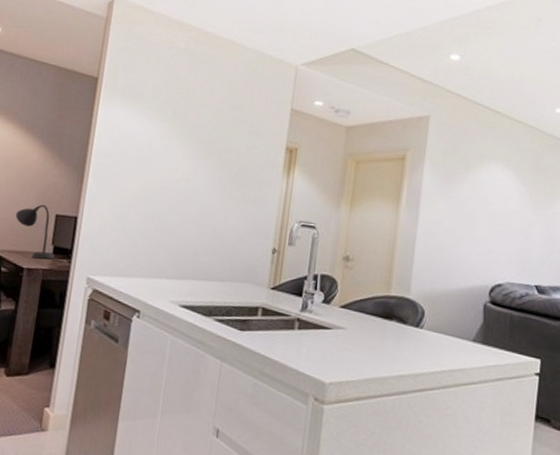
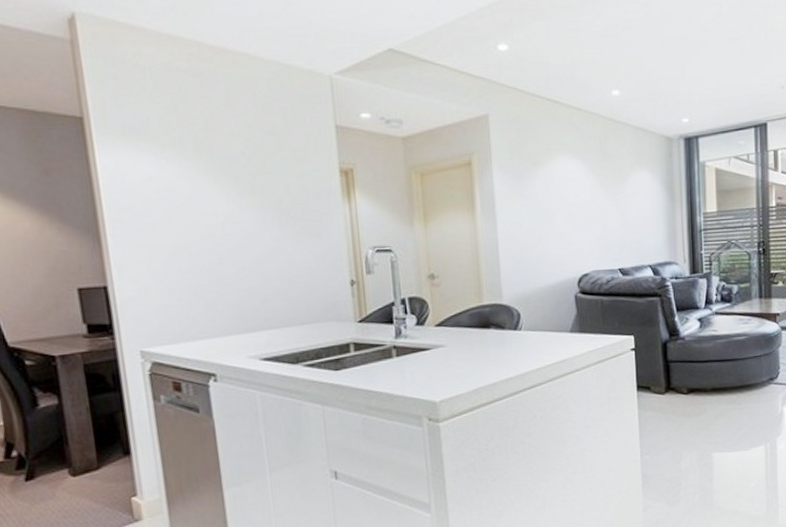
desk lamp: present [16,204,55,260] -> none [23,279,92,343]

